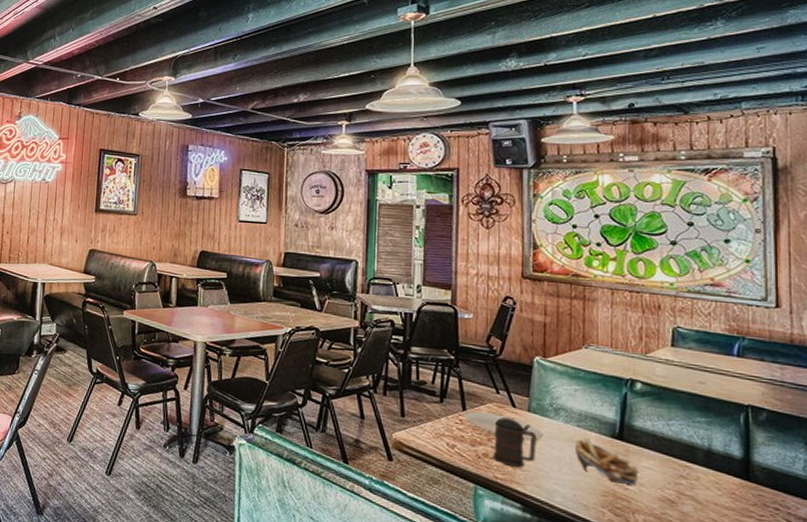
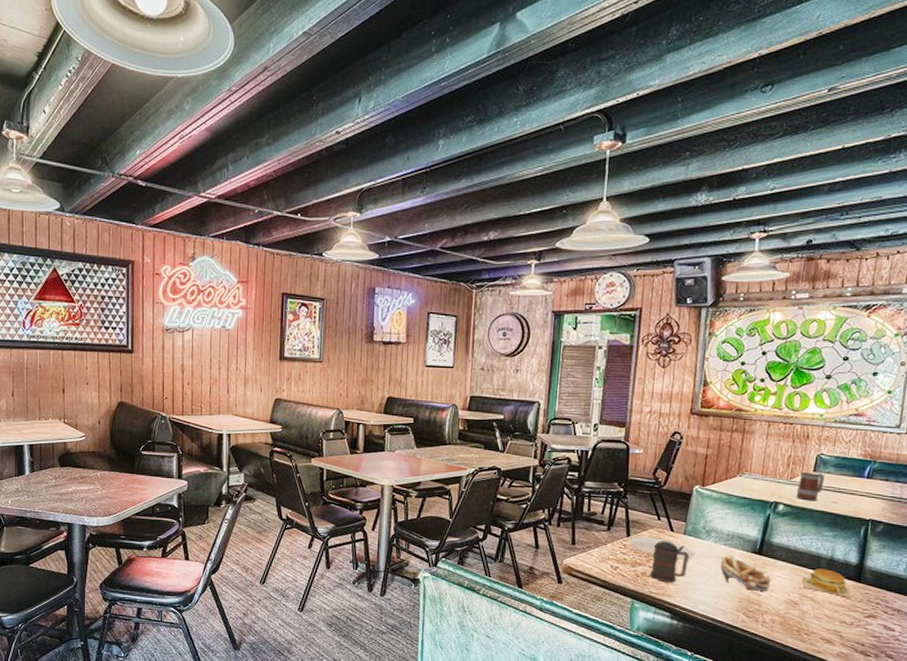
beer mug: none [654,347,687,381] -> present [795,472,825,501]
hamburger: none [676,460,740,501] -> present [802,568,851,599]

